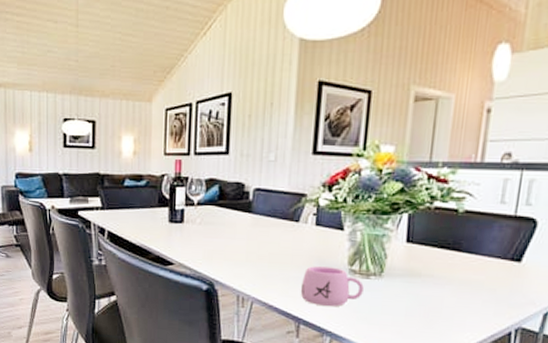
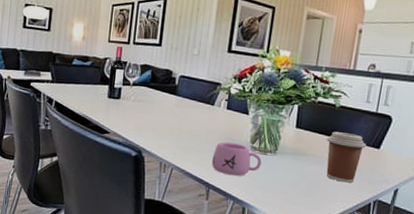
coffee cup: none [447,244,503,308] -> present [326,131,367,183]

